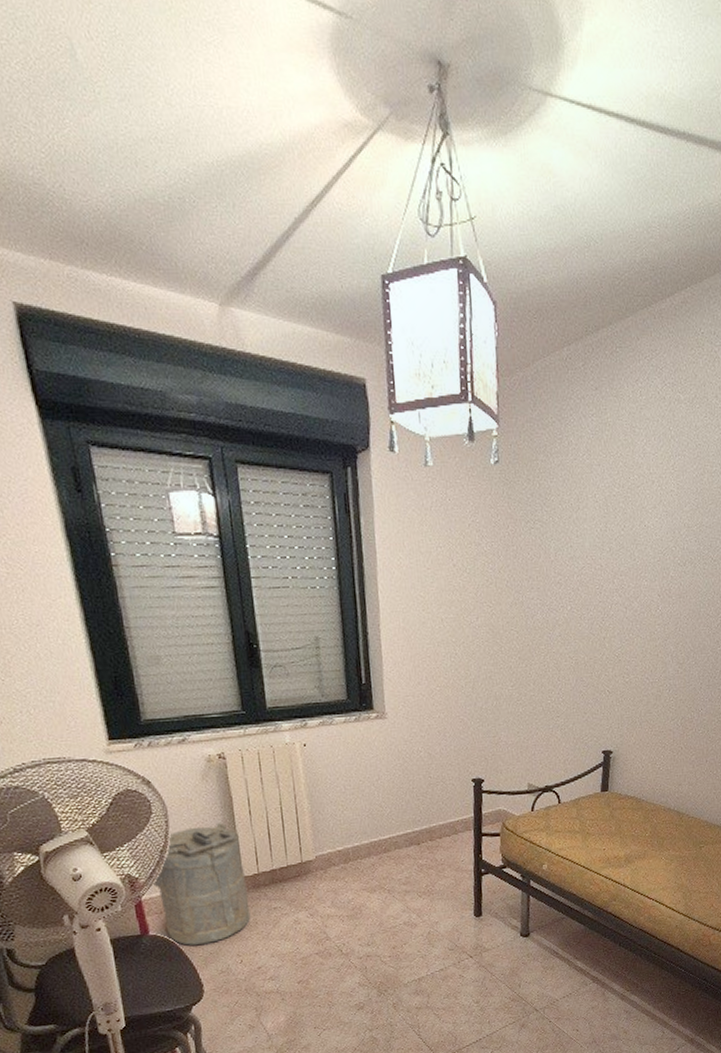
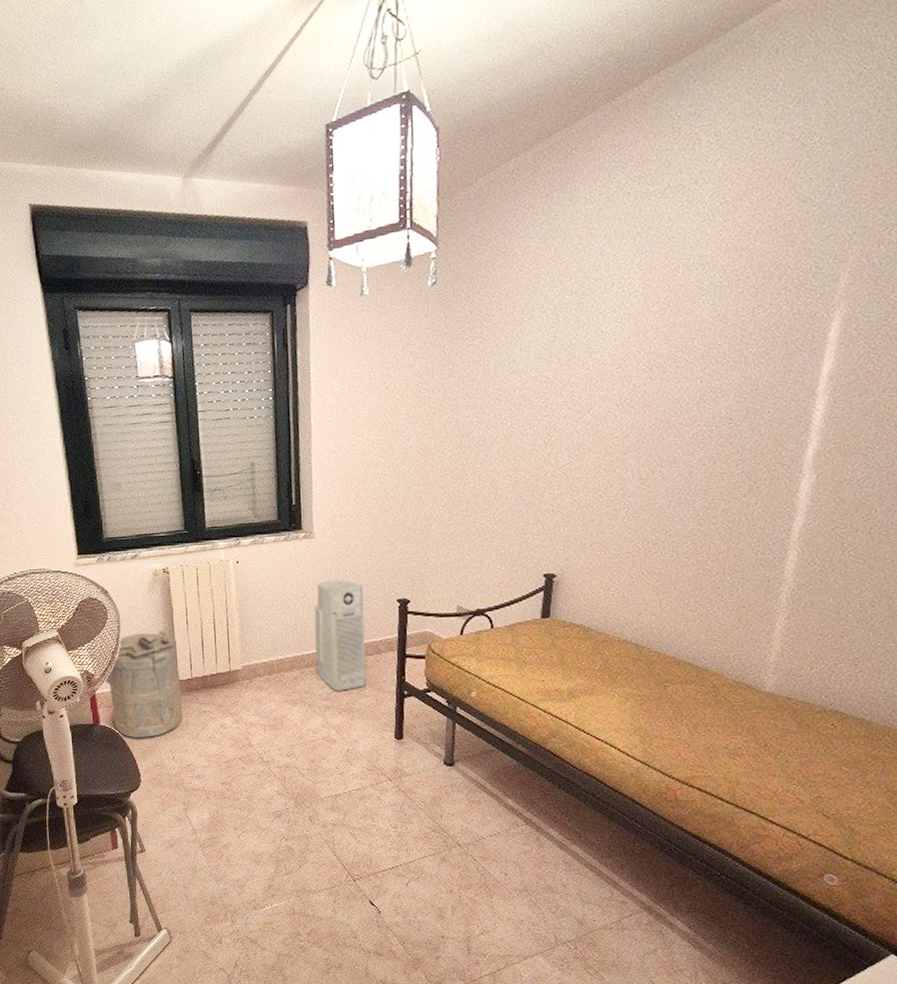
air purifier: none [389,761,445,875] -> present [314,580,367,691]

